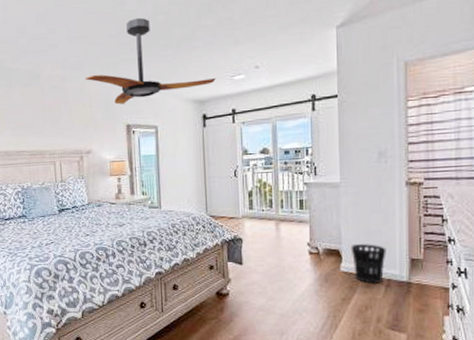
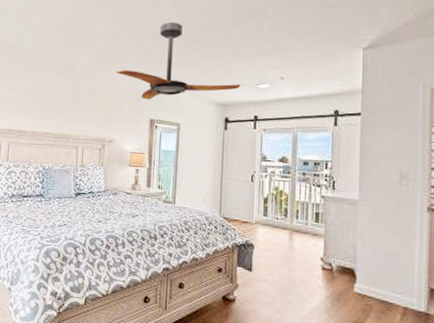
wastebasket: present [350,244,386,283] -> none [366,265,404,310]

